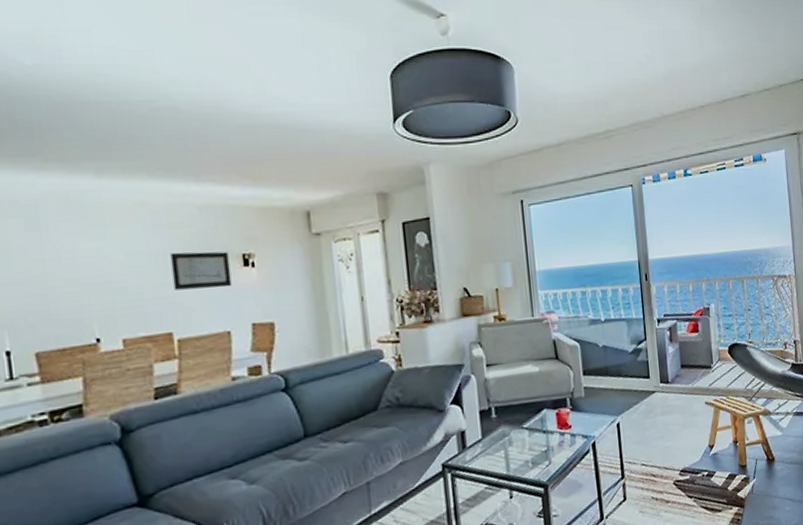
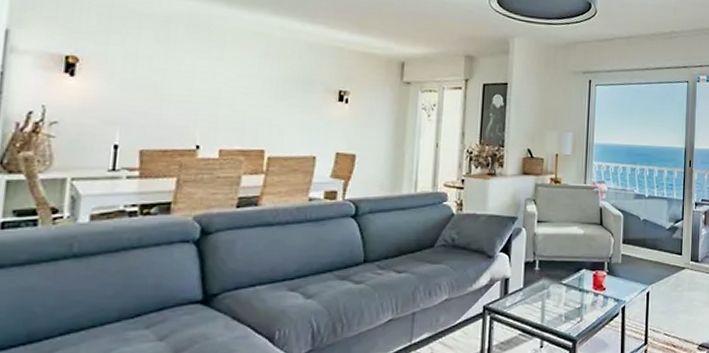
wall art: present [170,251,232,290] -> none [273,80,327,118]

